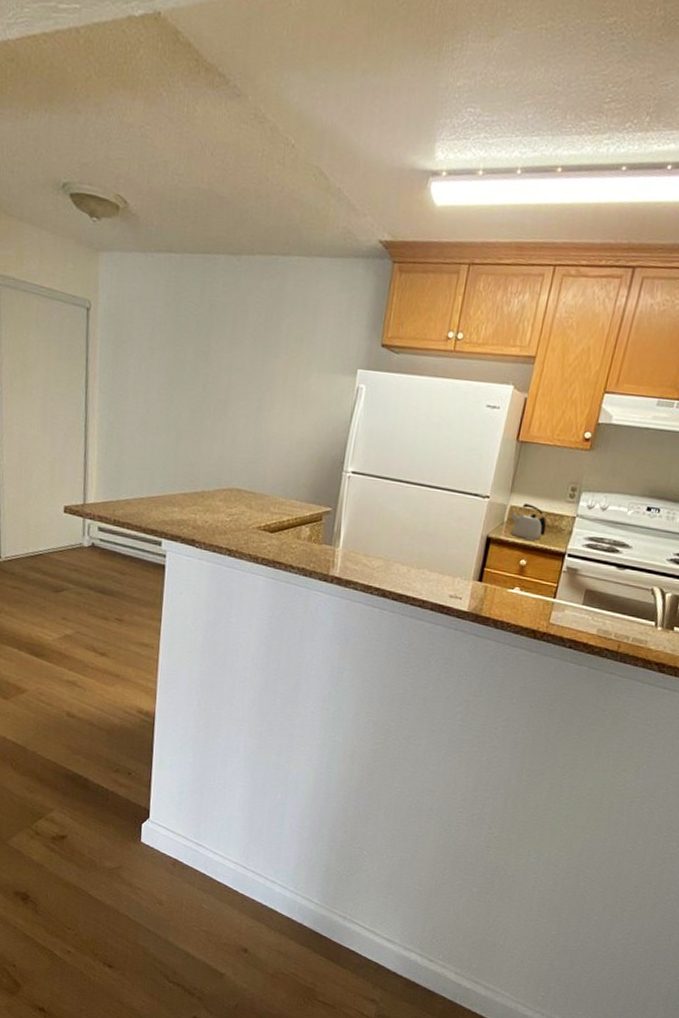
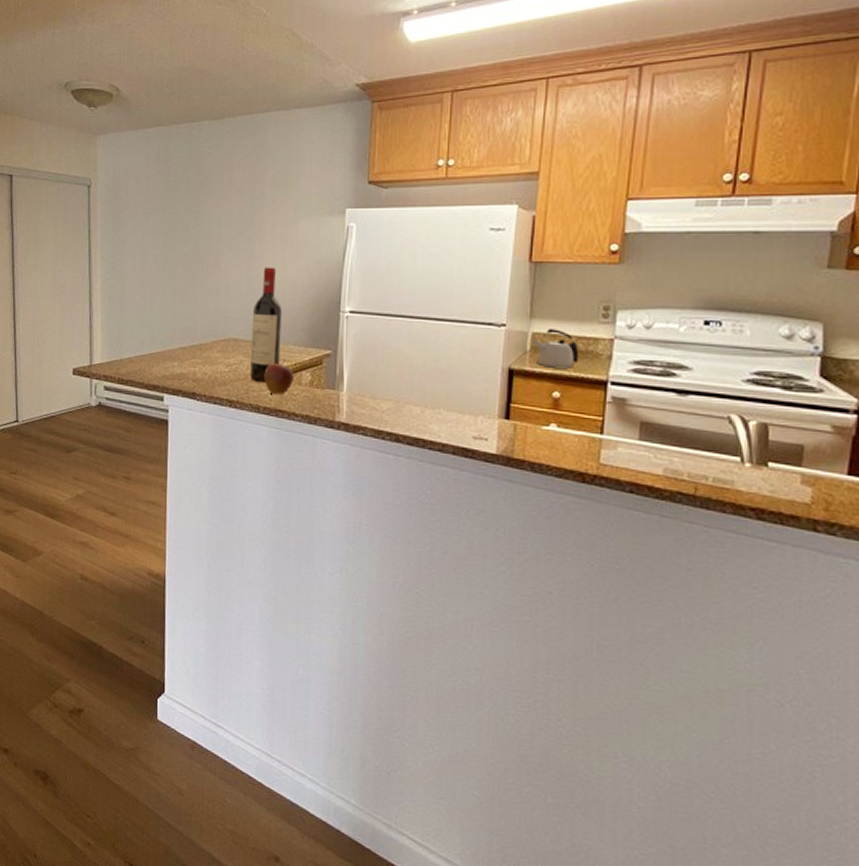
wine bottle: none [251,419,288,535] -> present [250,267,283,383]
fruit: none [264,512,294,547] -> present [264,359,294,395]

